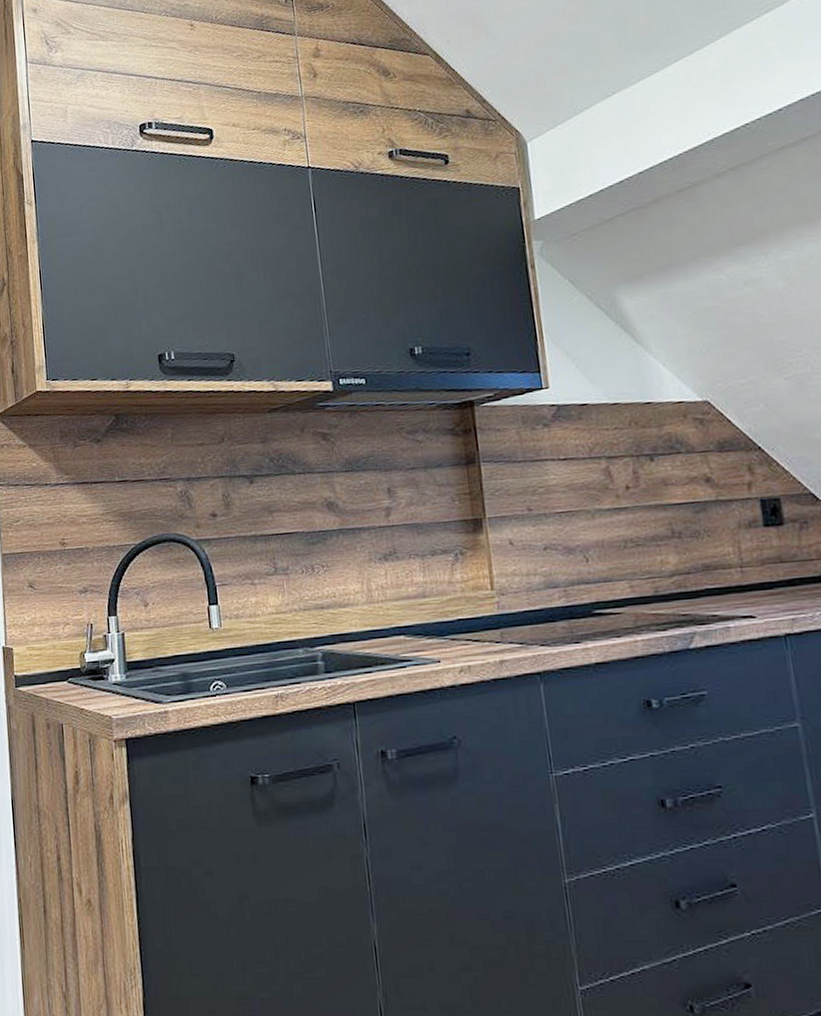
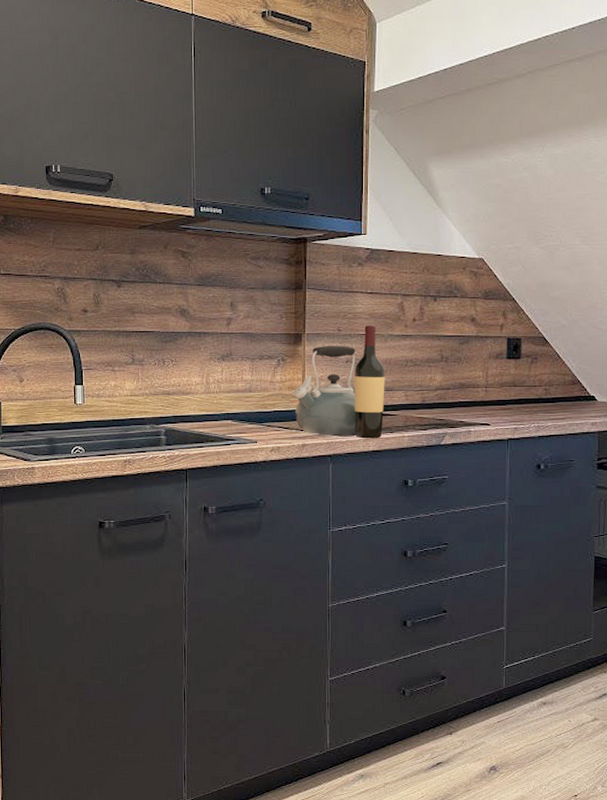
kettle: none [479,529,570,647] -> present [293,346,356,436]
wine bottle: none [556,499,607,648] -> present [355,325,385,439]

